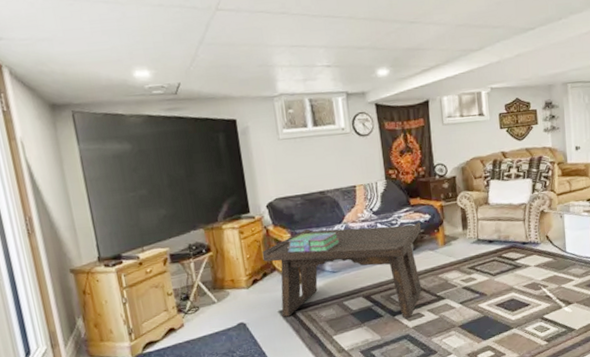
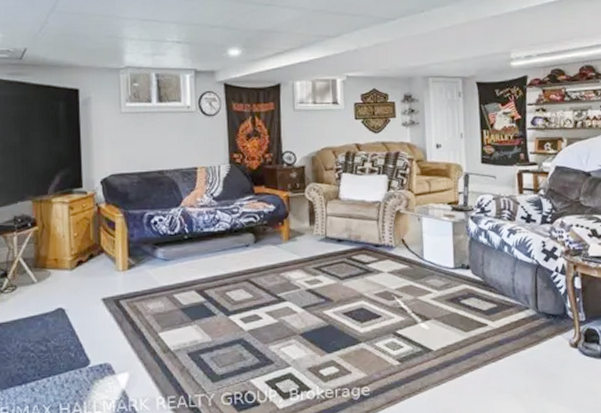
coffee table: present [262,223,422,318] -> none [91,210,265,319]
stack of books: present [287,232,340,253] -> none [118,214,175,237]

